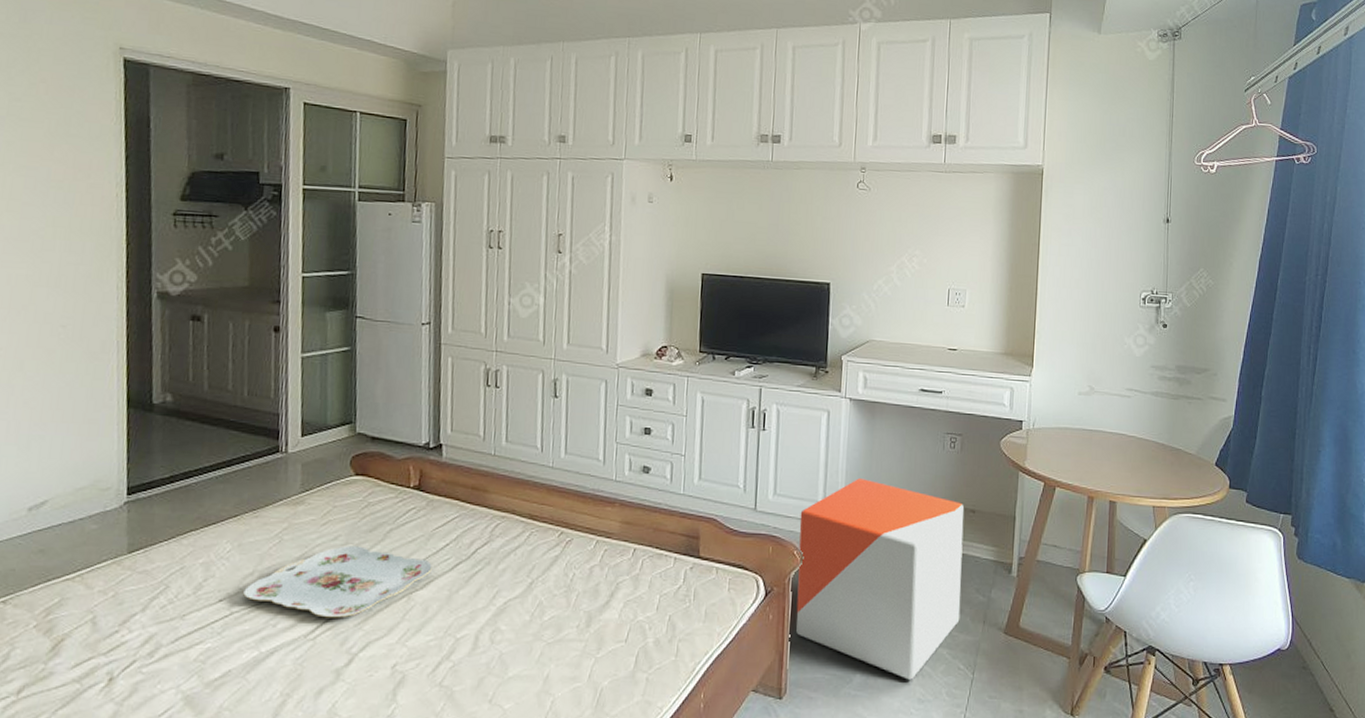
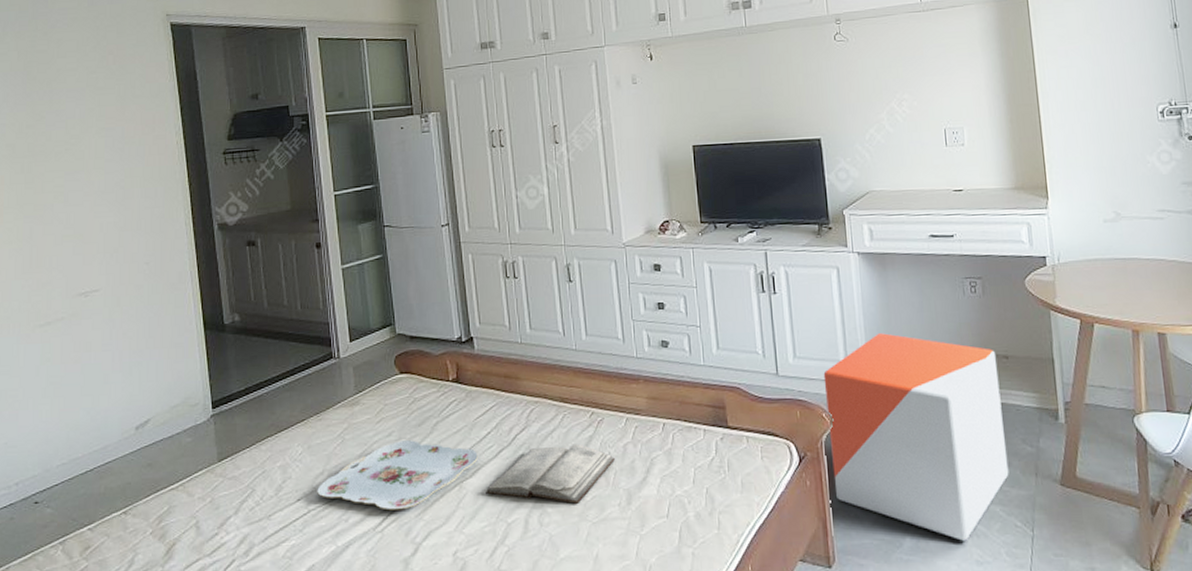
diary: none [436,562,580,623] -> present [486,443,616,504]

